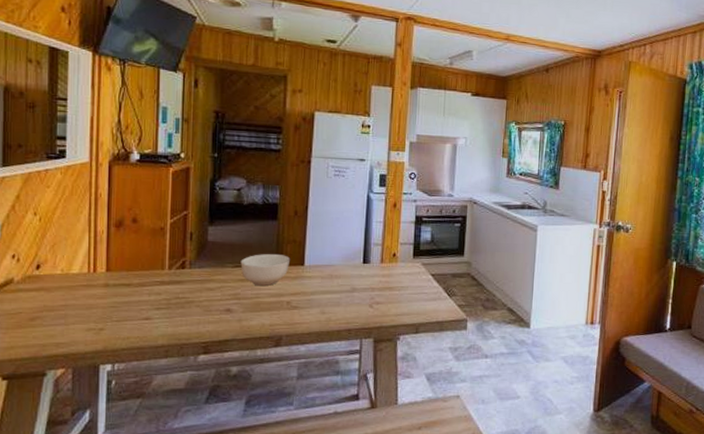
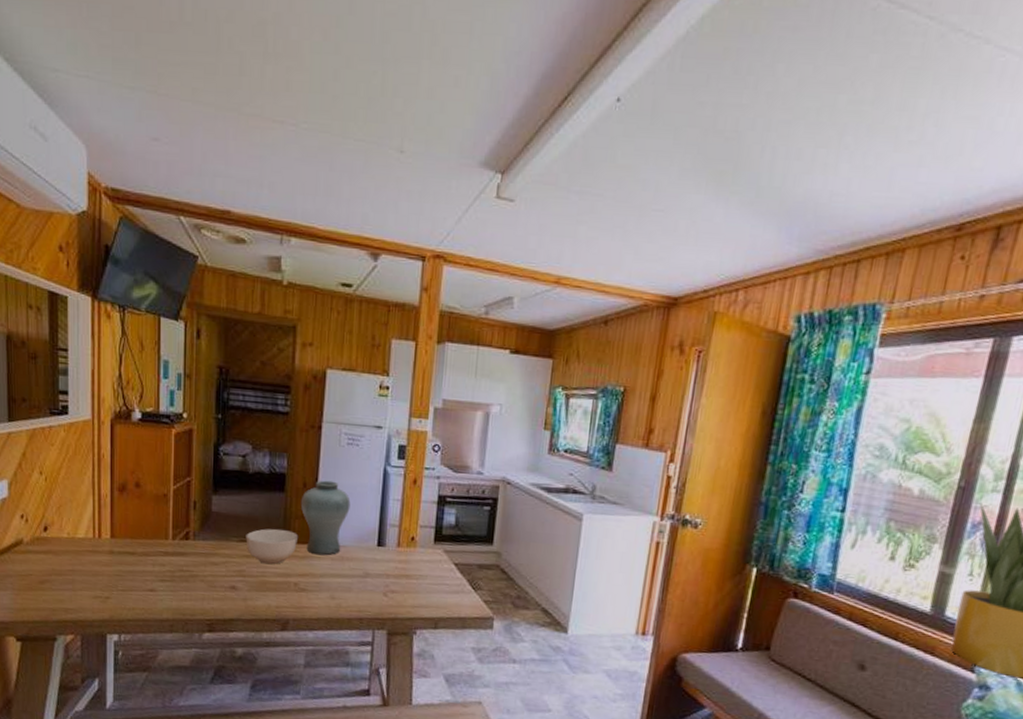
vase: none [292,208,338,275] -> present [300,480,351,556]

